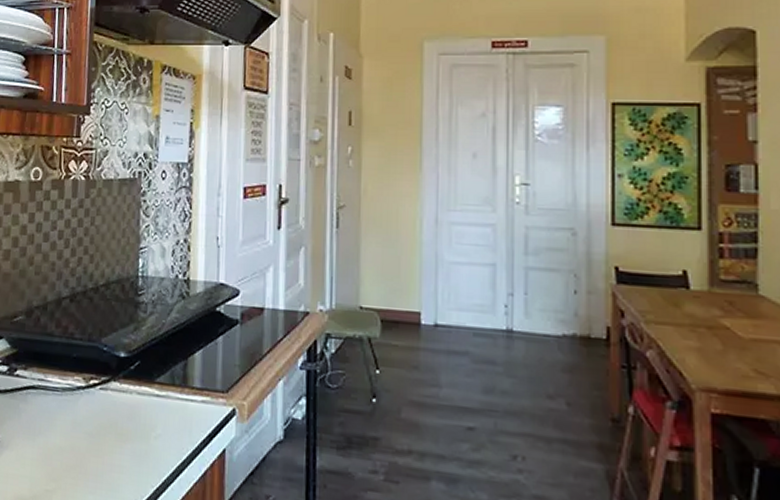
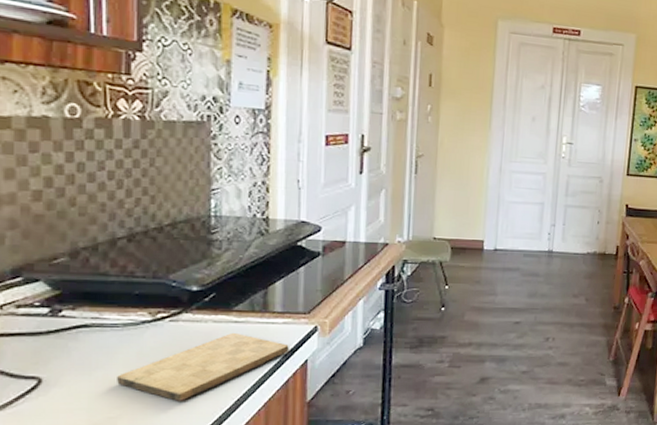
cutting board: none [54,407,207,482] -> present [117,332,289,401]

